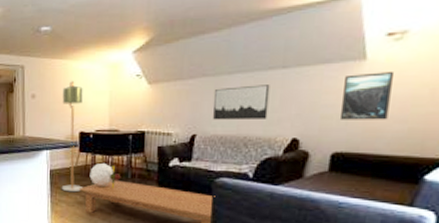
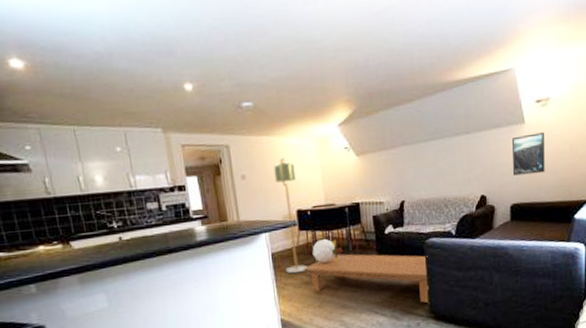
wall art: present [213,85,270,120] -> none [415,149,460,186]

